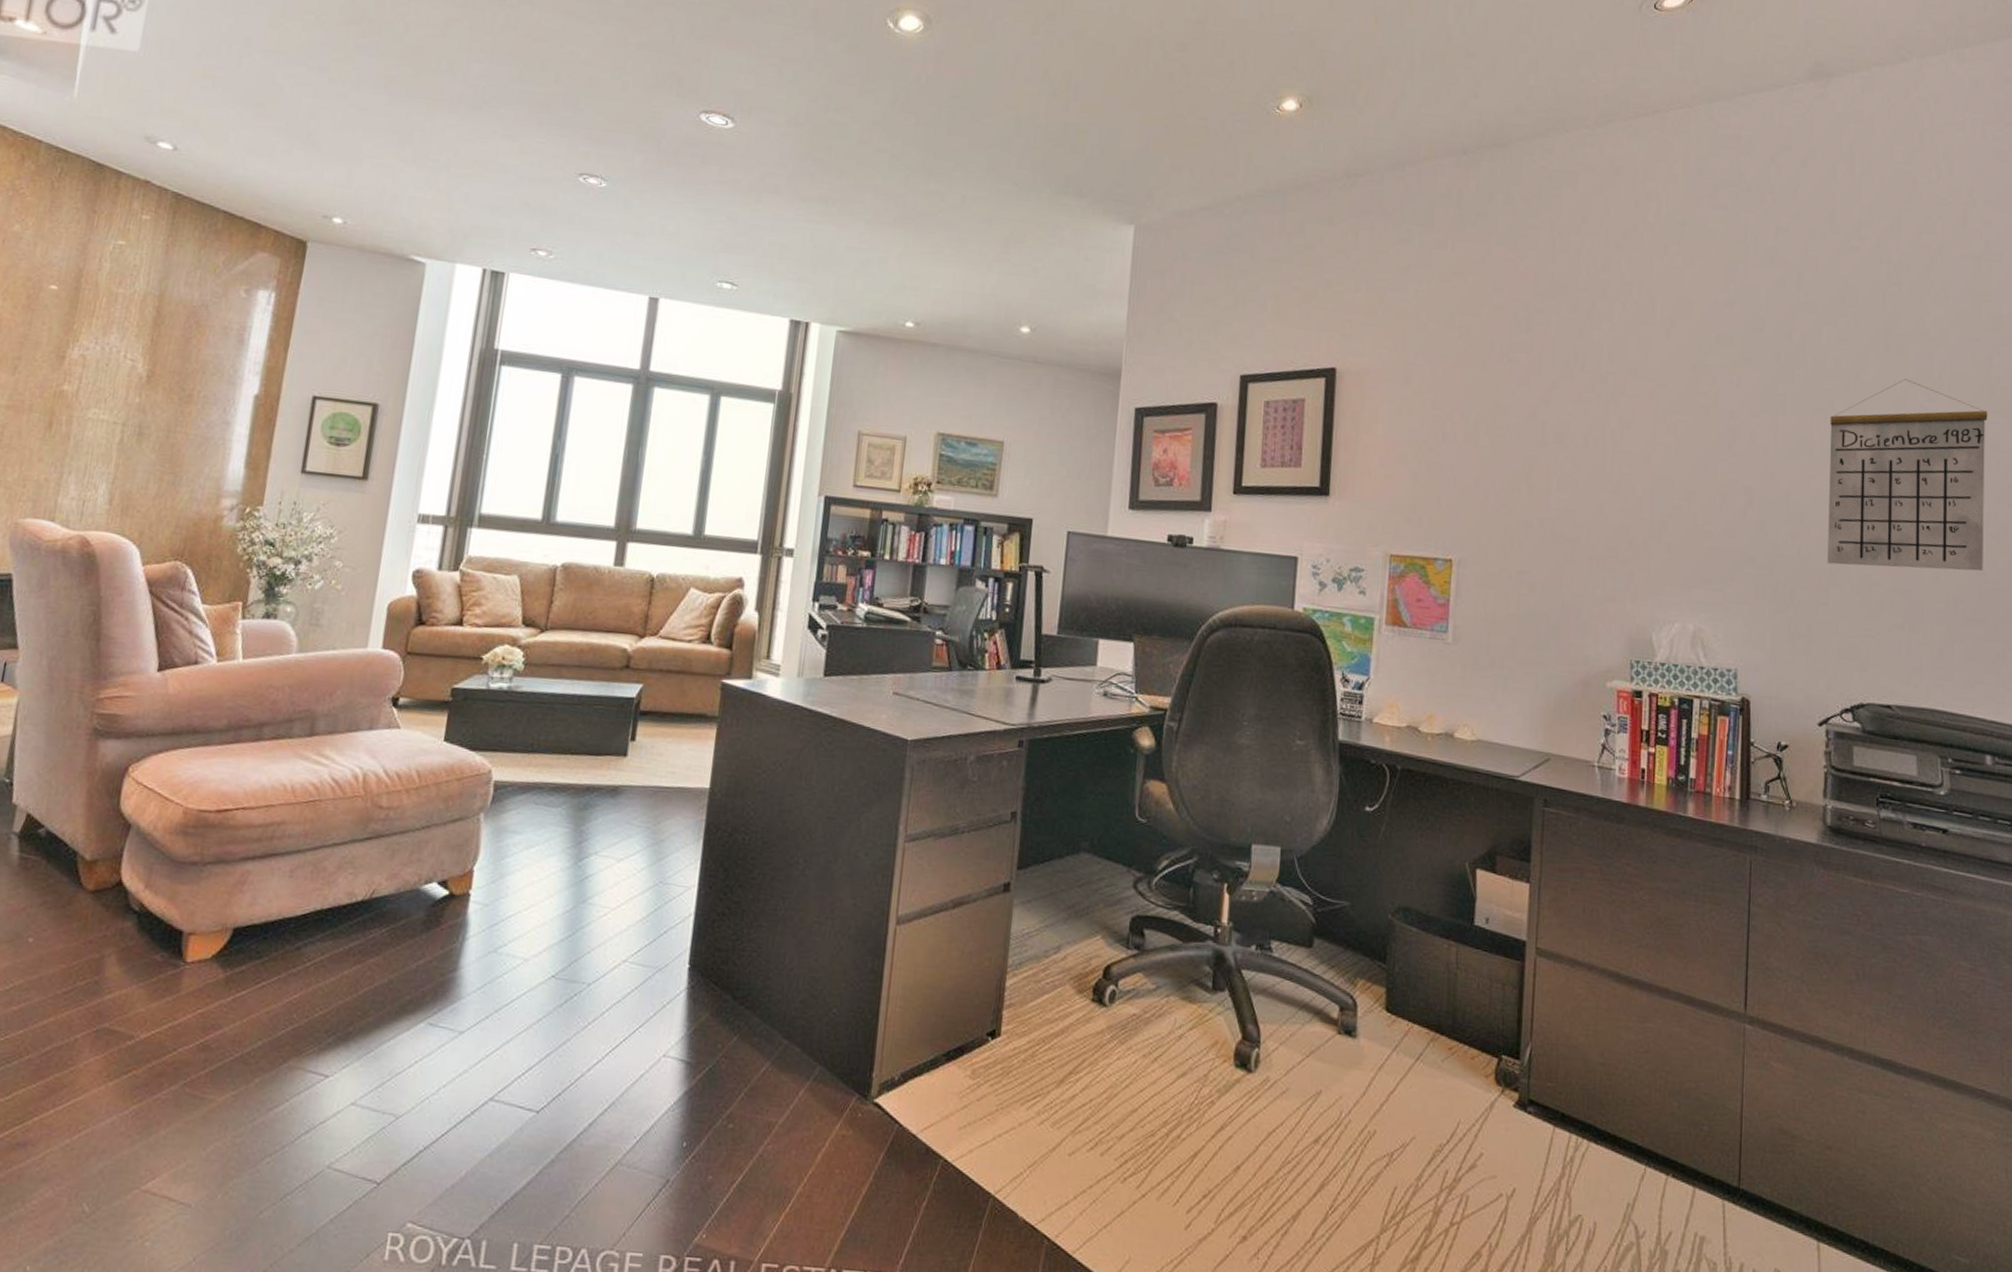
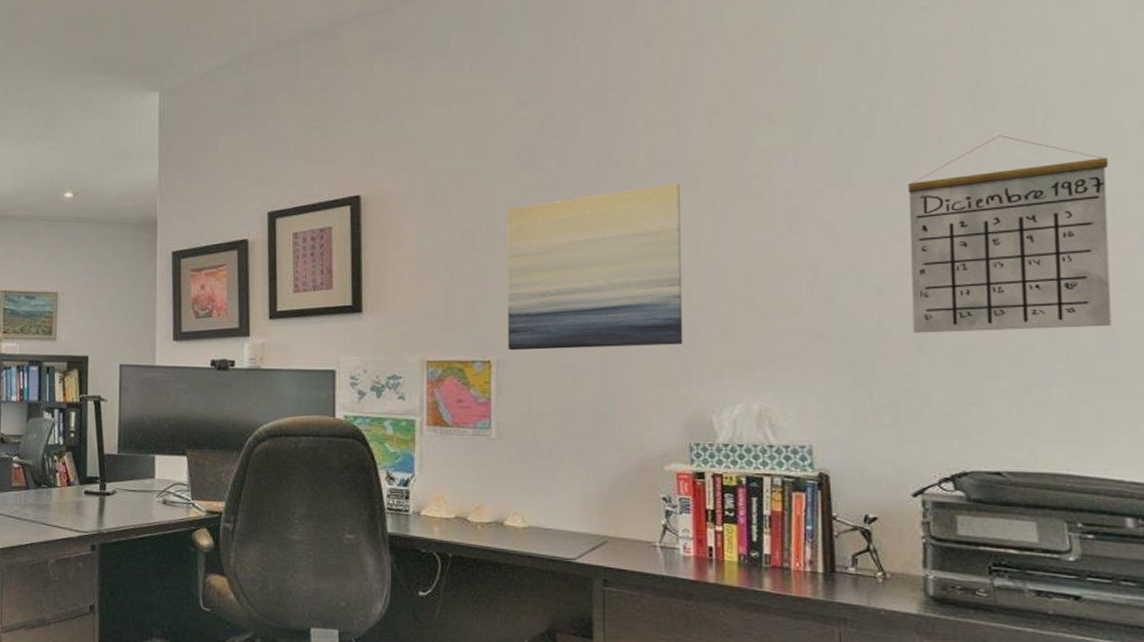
wall art: none [1470,391,1637,558] -> present [506,182,683,351]

